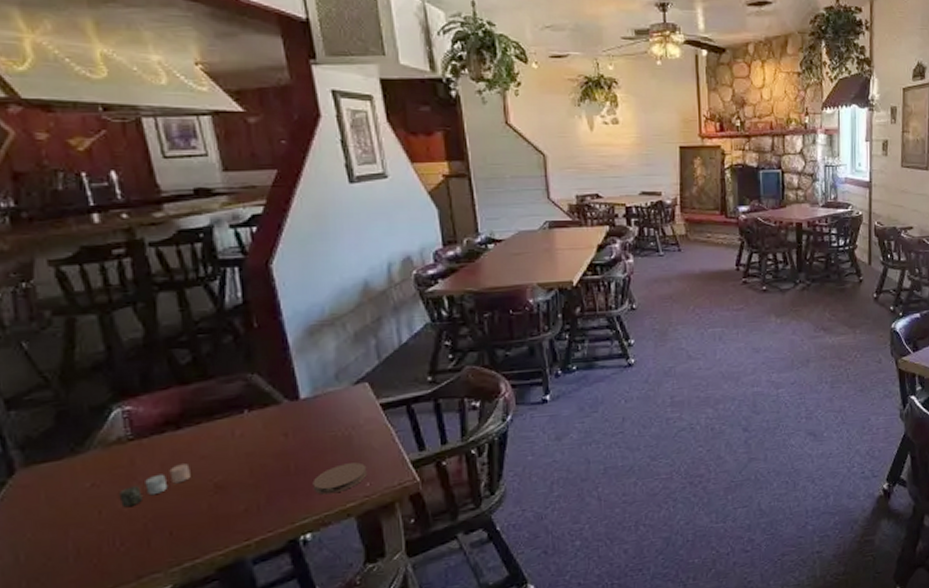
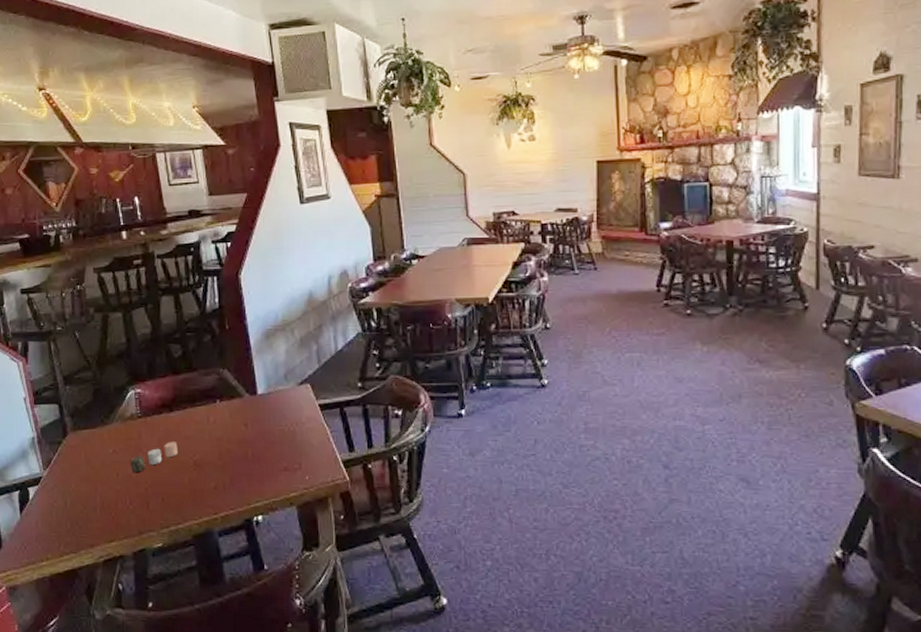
coaster: present [312,462,367,495] -> none [264,456,307,482]

